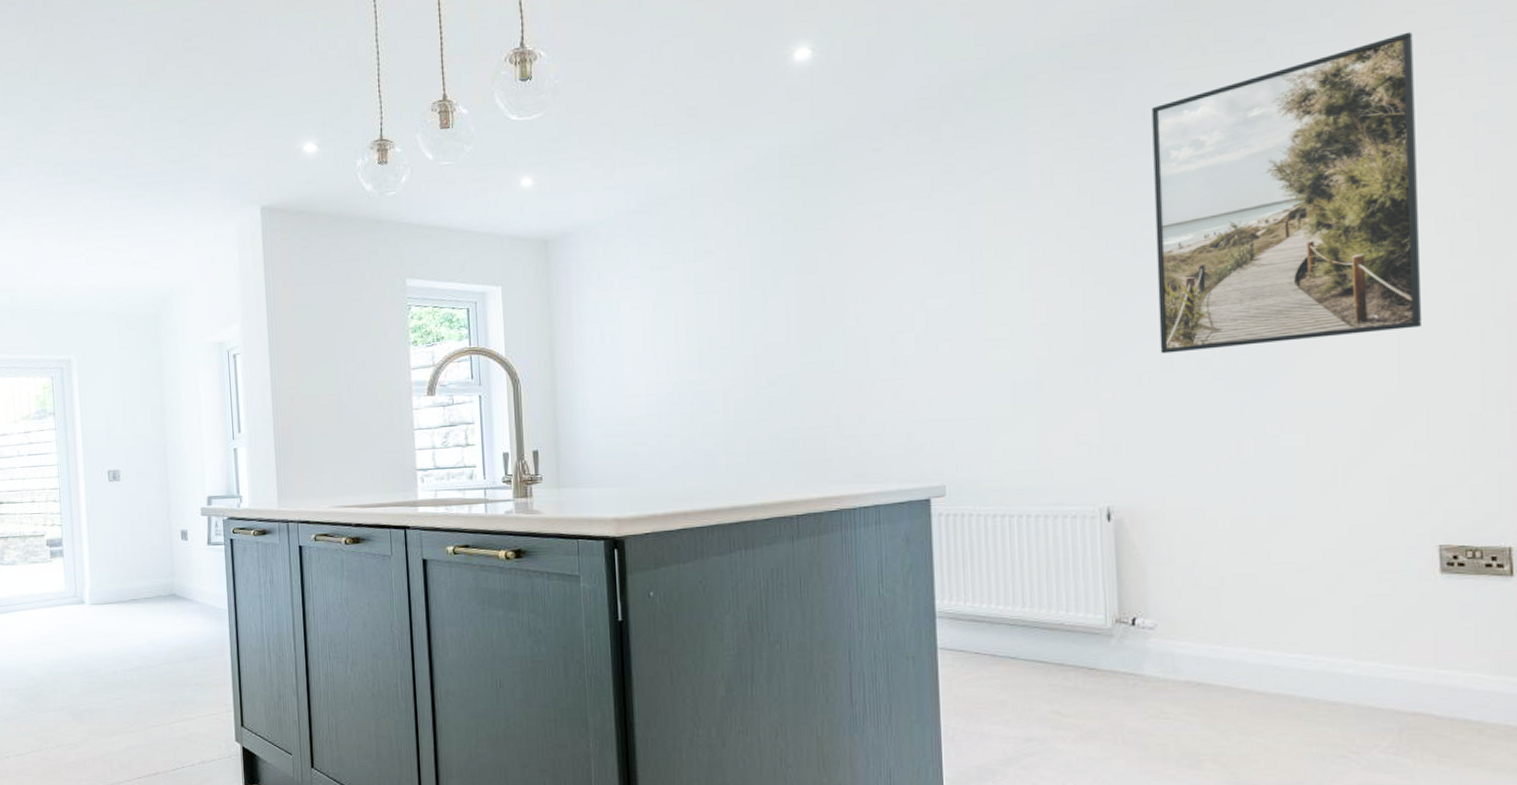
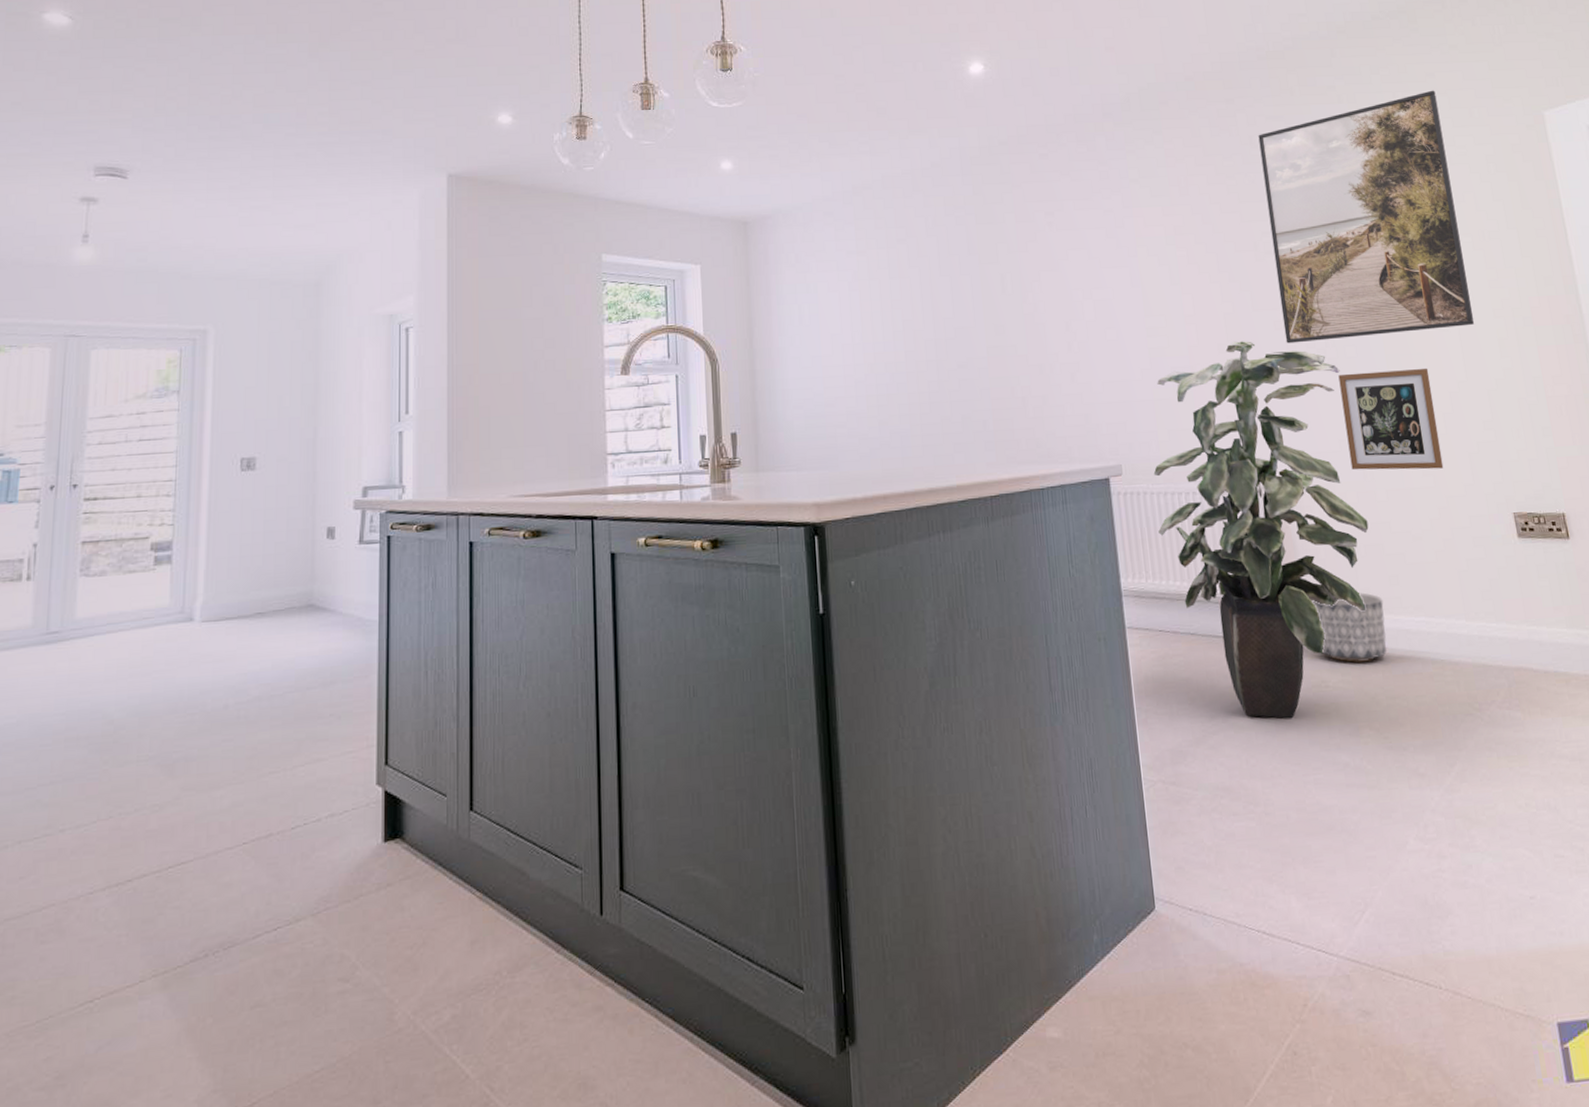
indoor plant: none [982,351,1241,747] -> present [1153,341,1369,719]
planter: none [1158,625,1249,697] -> present [1311,592,1388,664]
picture frame: none [1224,379,1351,495] -> present [1338,367,1444,470]

